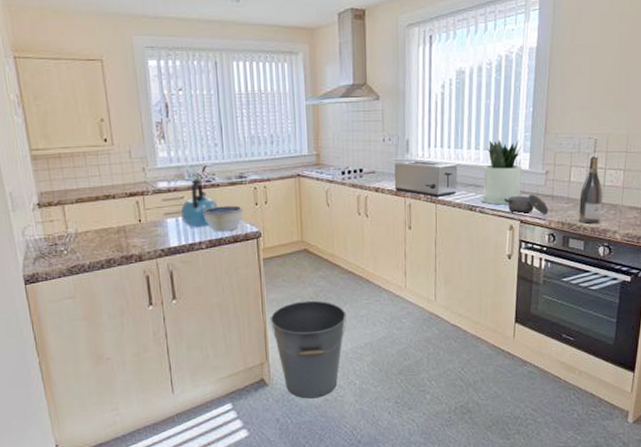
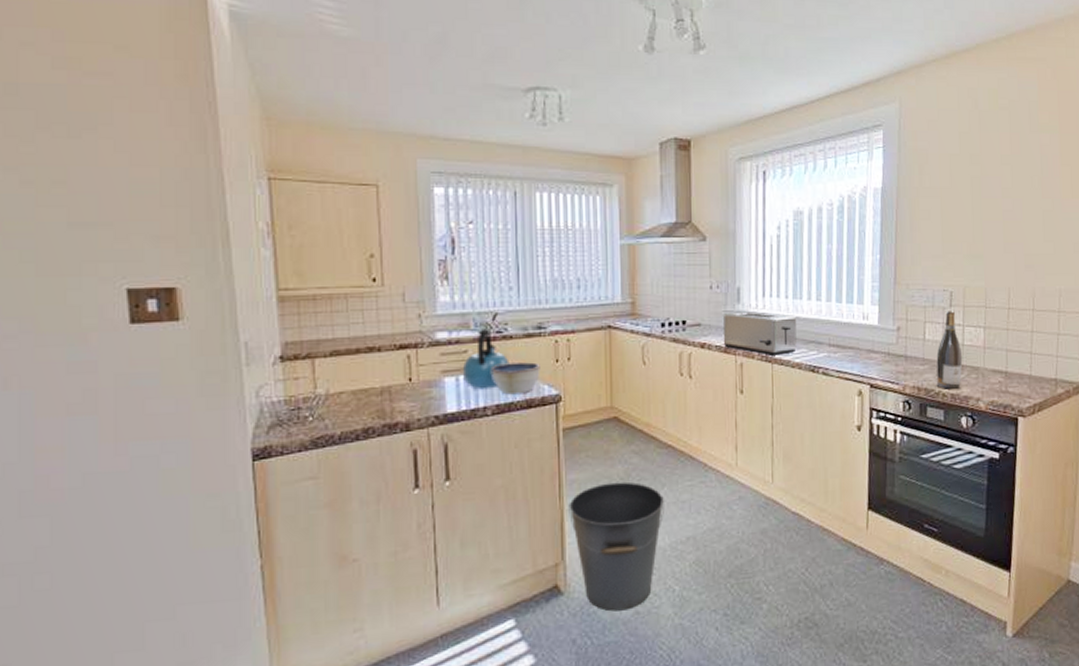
planter: present [479,139,523,205] -> none [822,289,870,366]
cooking pot: present [505,194,549,214] -> none [851,353,902,377]

